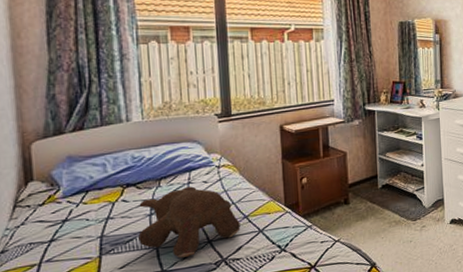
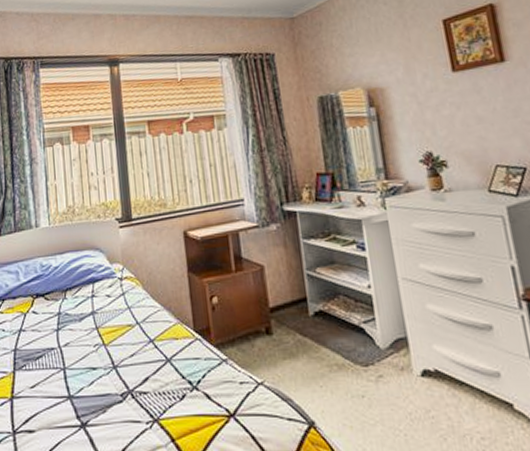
teddy bear: present [138,186,241,258] -> none [47,300,147,383]

